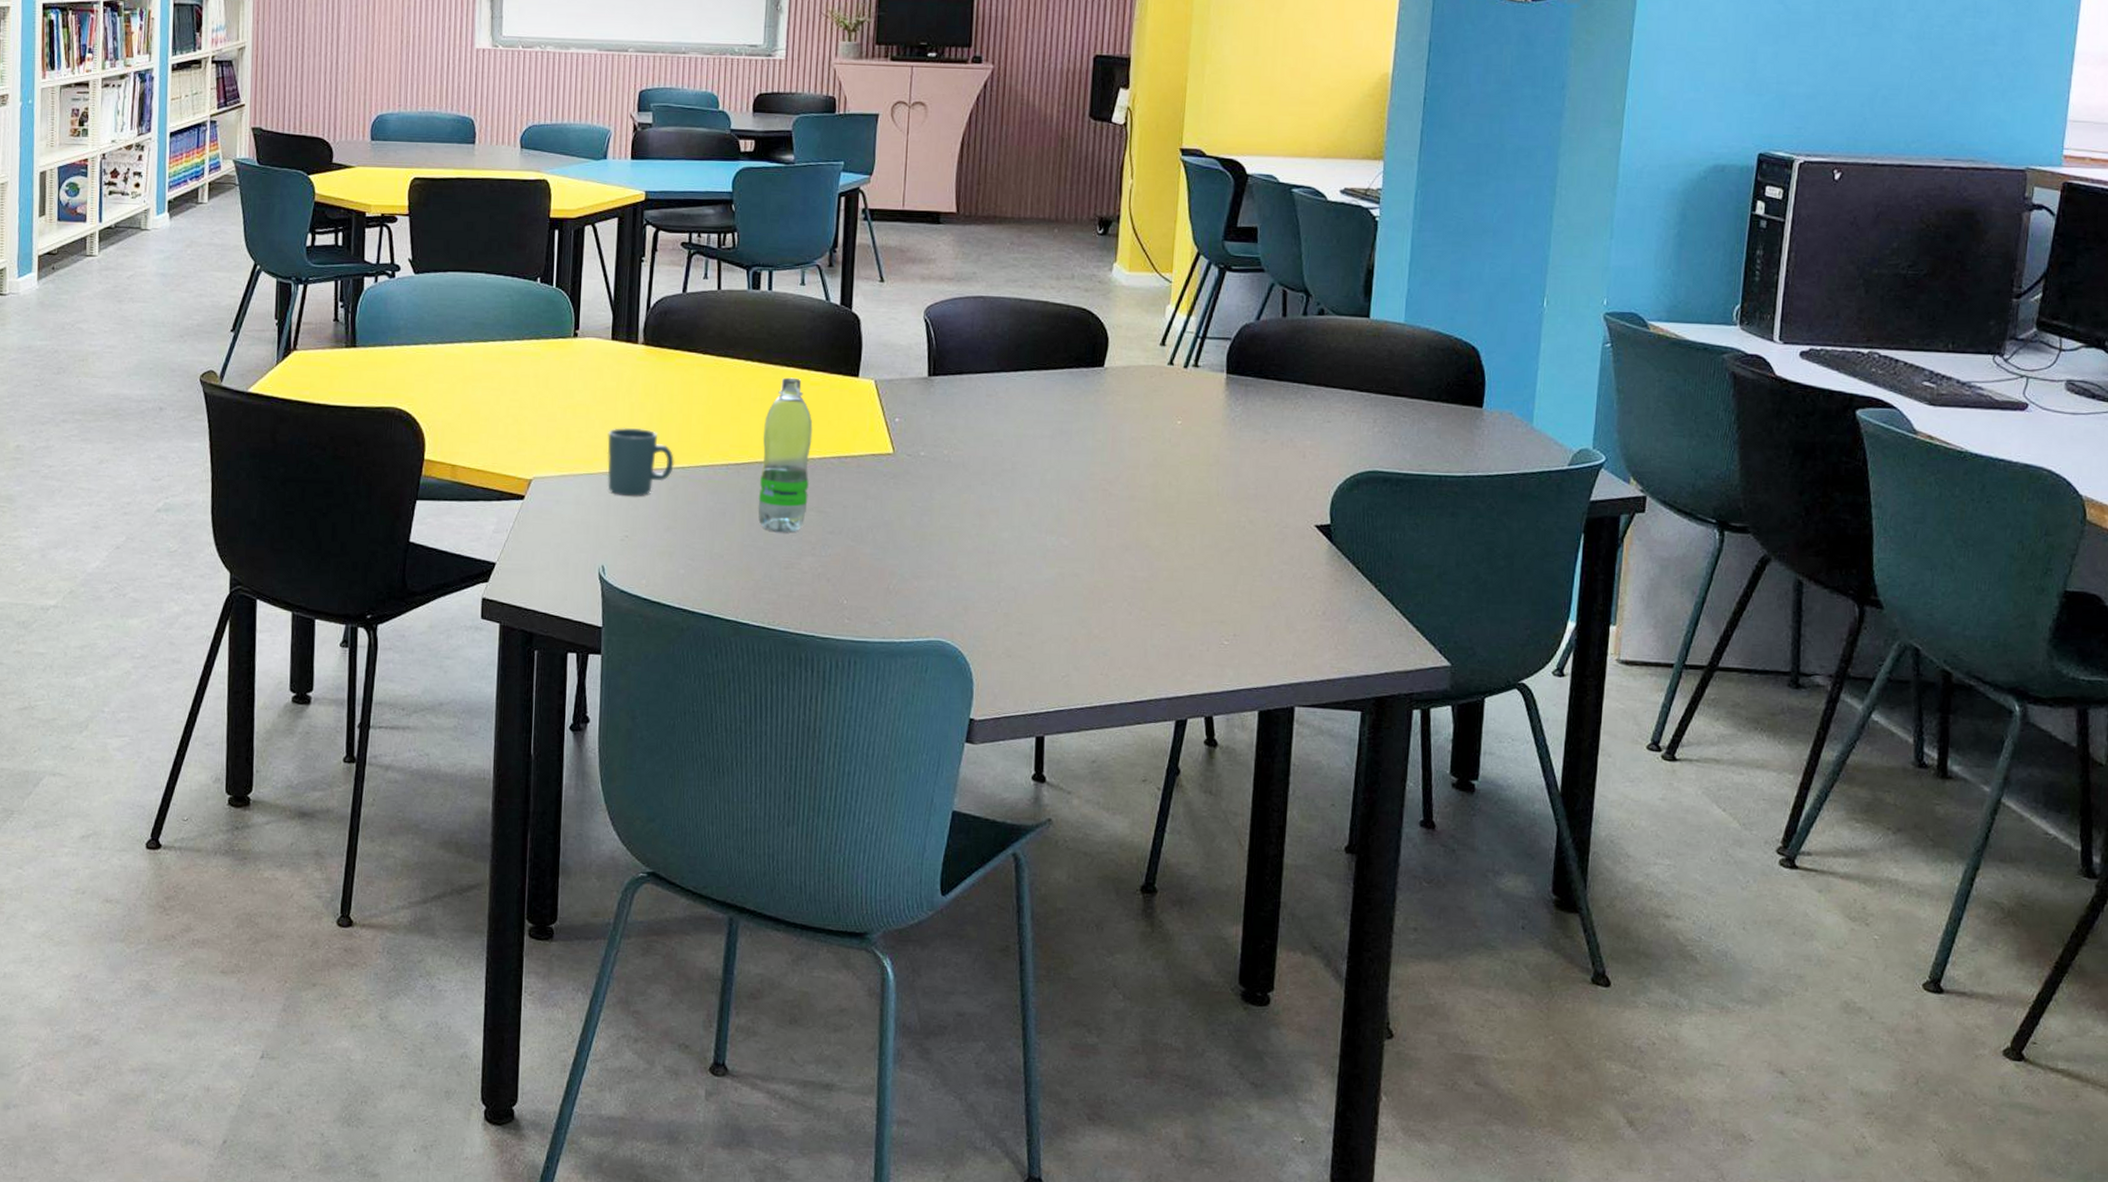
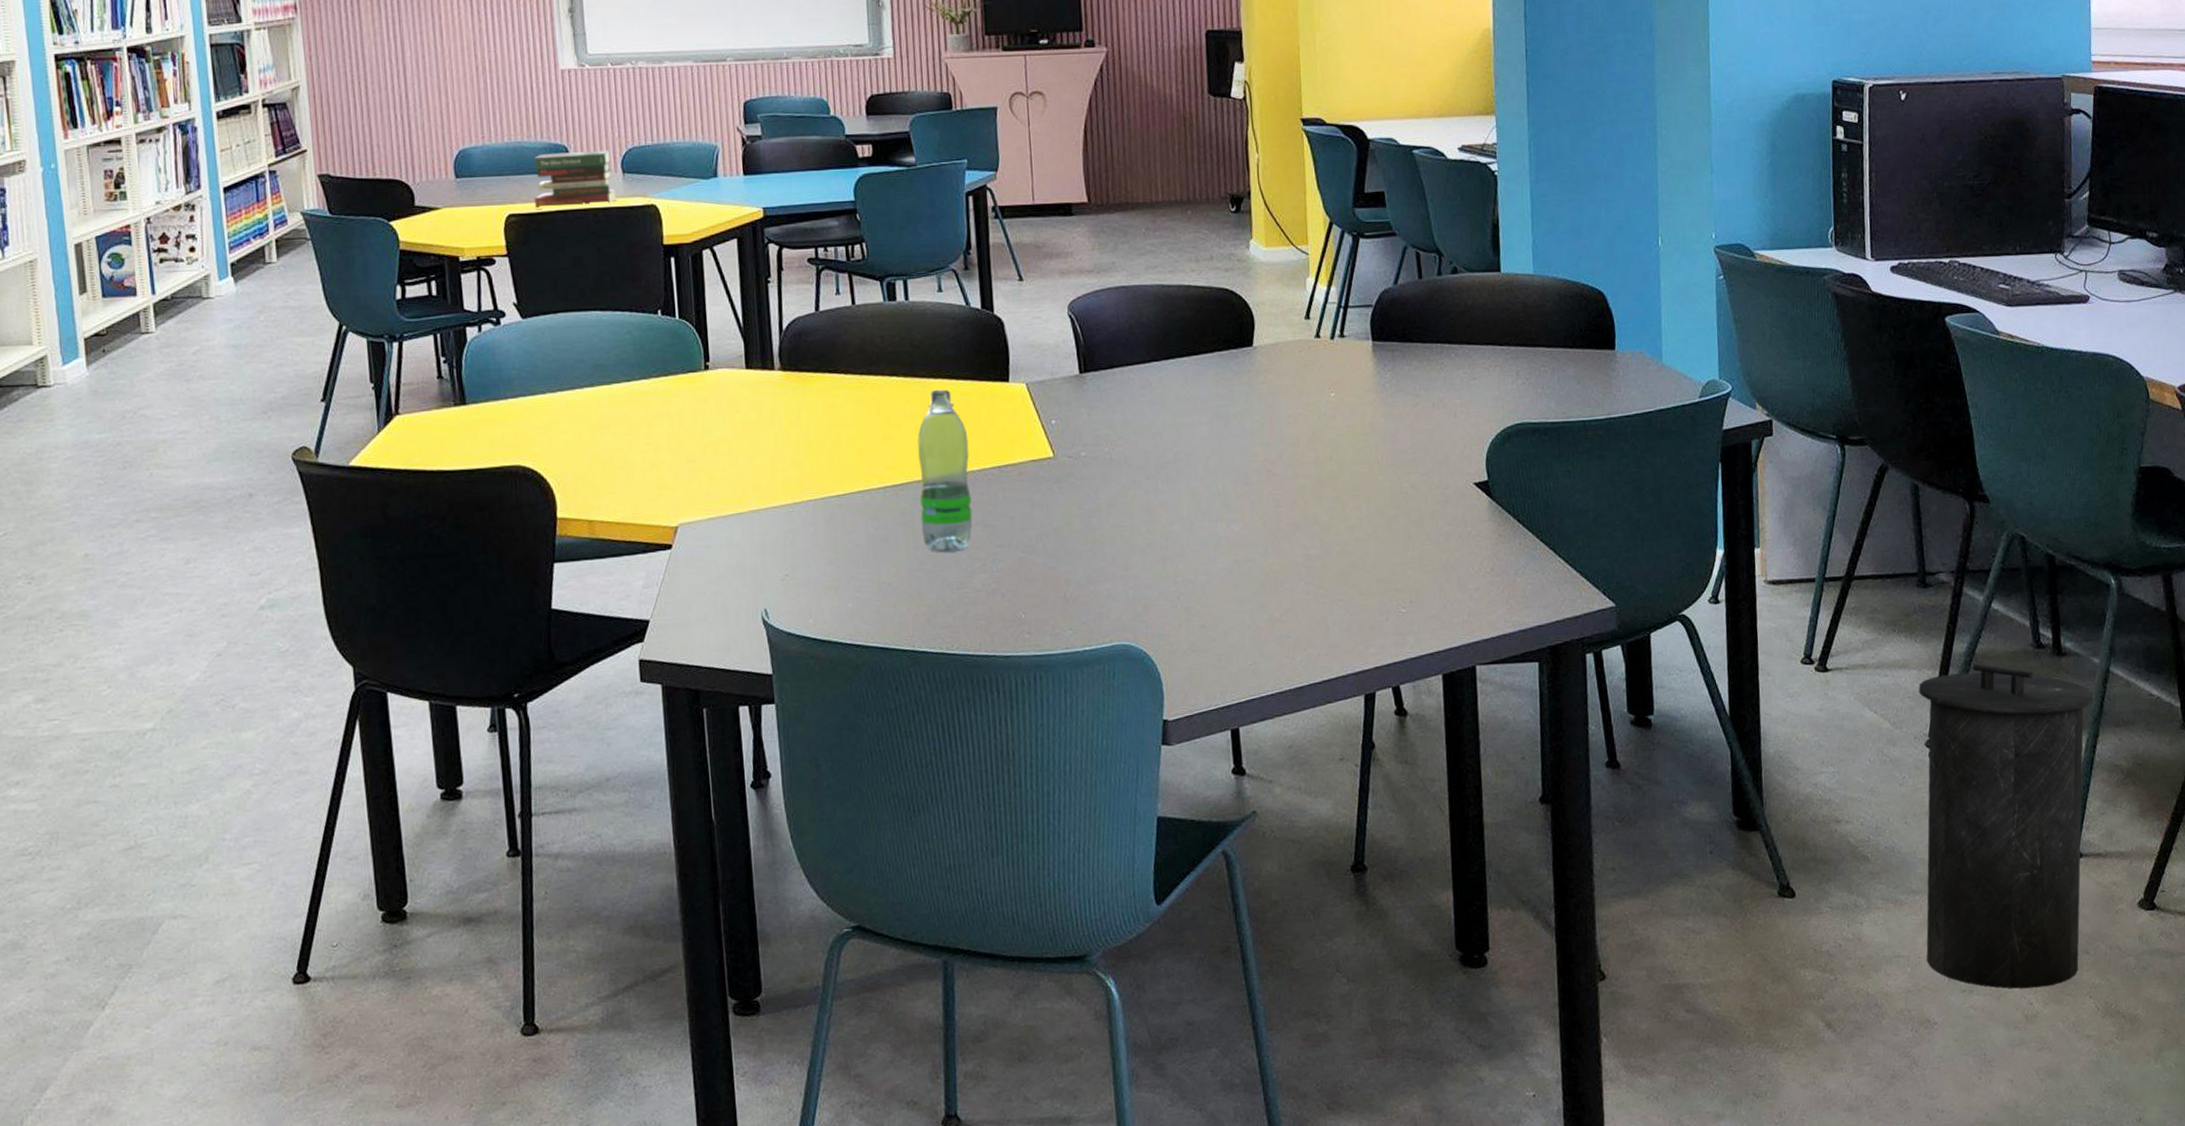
books: none [438,124,513,177] -> present [533,150,618,210]
mug: present [607,427,675,496] -> none [754,458,829,532]
trash bin: none [1750,774,1978,1122] -> present [1918,664,2093,989]

